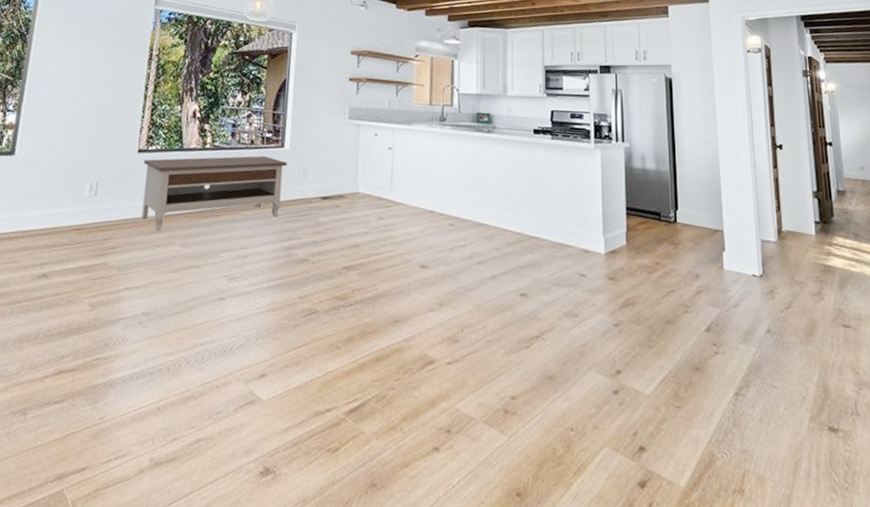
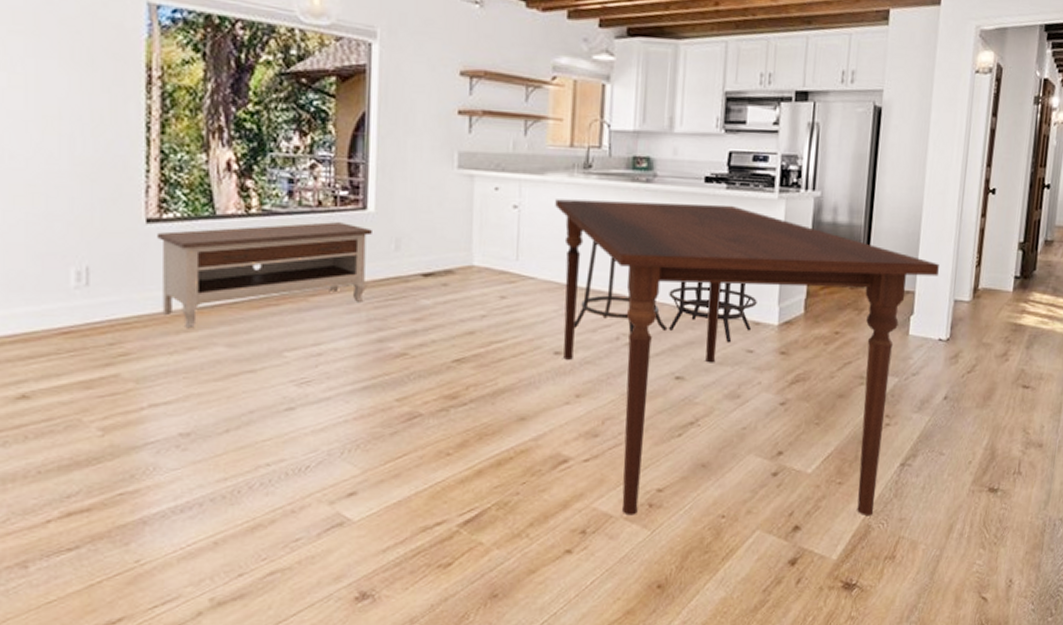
dining table: none [419,143,742,443] -> present [555,199,939,516]
bar stool: none [435,176,512,254] -> present [573,240,668,333]
bar stool: none [511,212,585,267] -> present [669,281,757,343]

